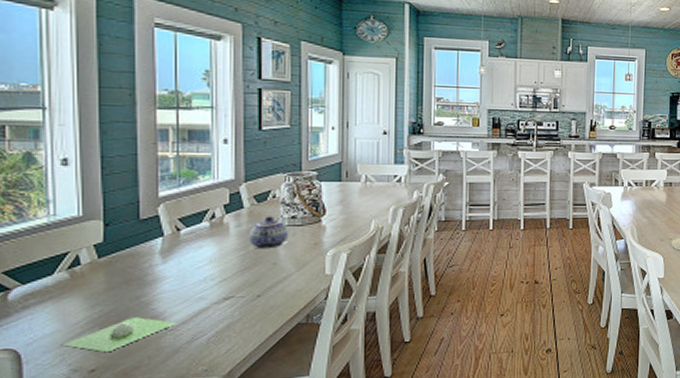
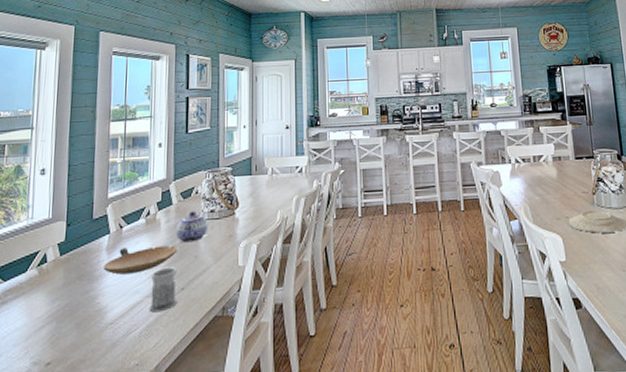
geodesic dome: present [61,317,177,353] -> none [27,311,116,346]
bowl: none [157,251,252,280] -> present [103,245,178,275]
mug: none [218,273,253,319] -> present [149,267,178,313]

